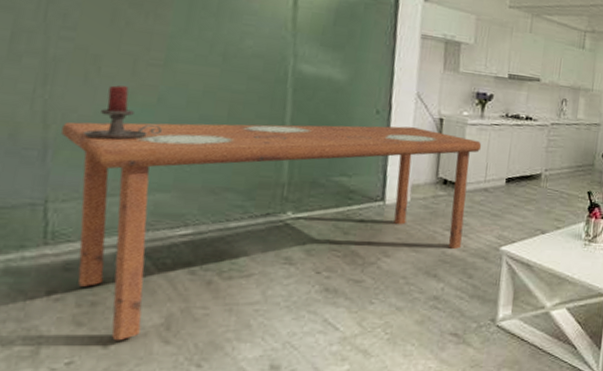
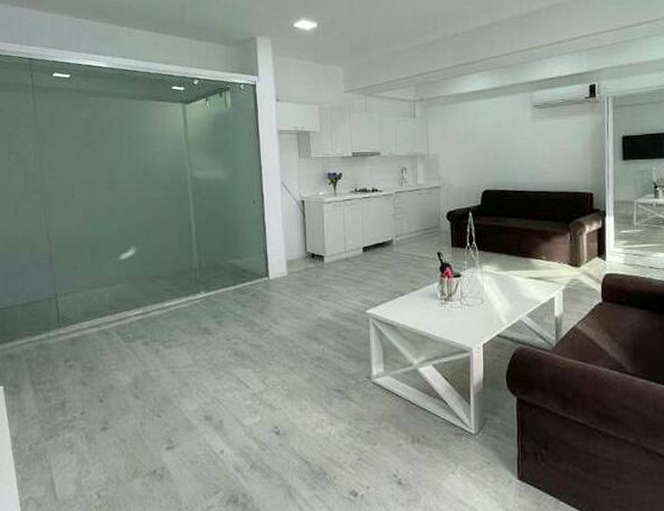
table: present [61,122,482,341] -> none [59,211,338,397]
candle holder: present [83,85,163,140] -> none [70,206,115,248]

